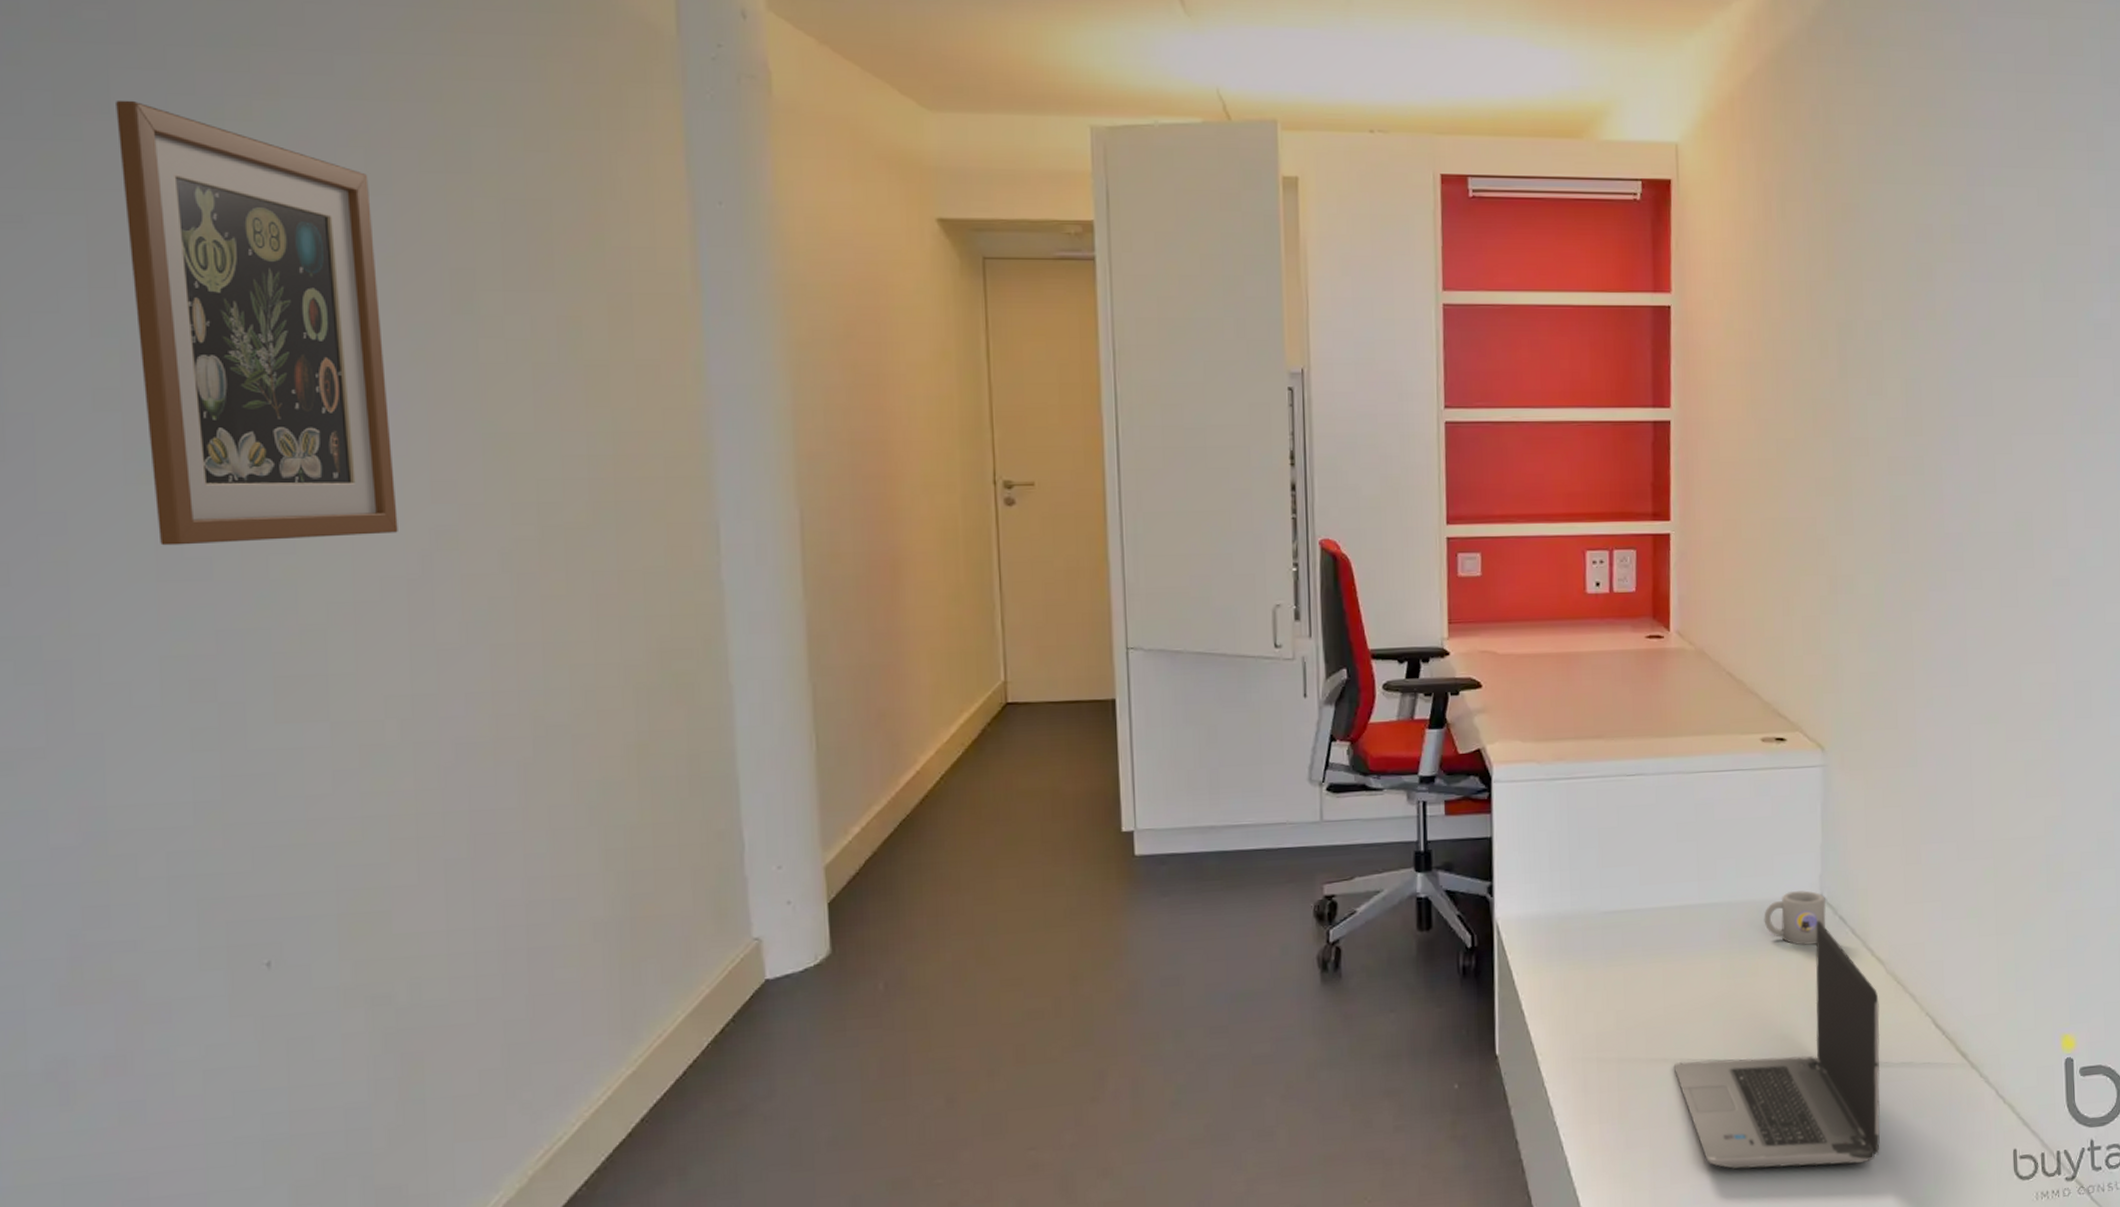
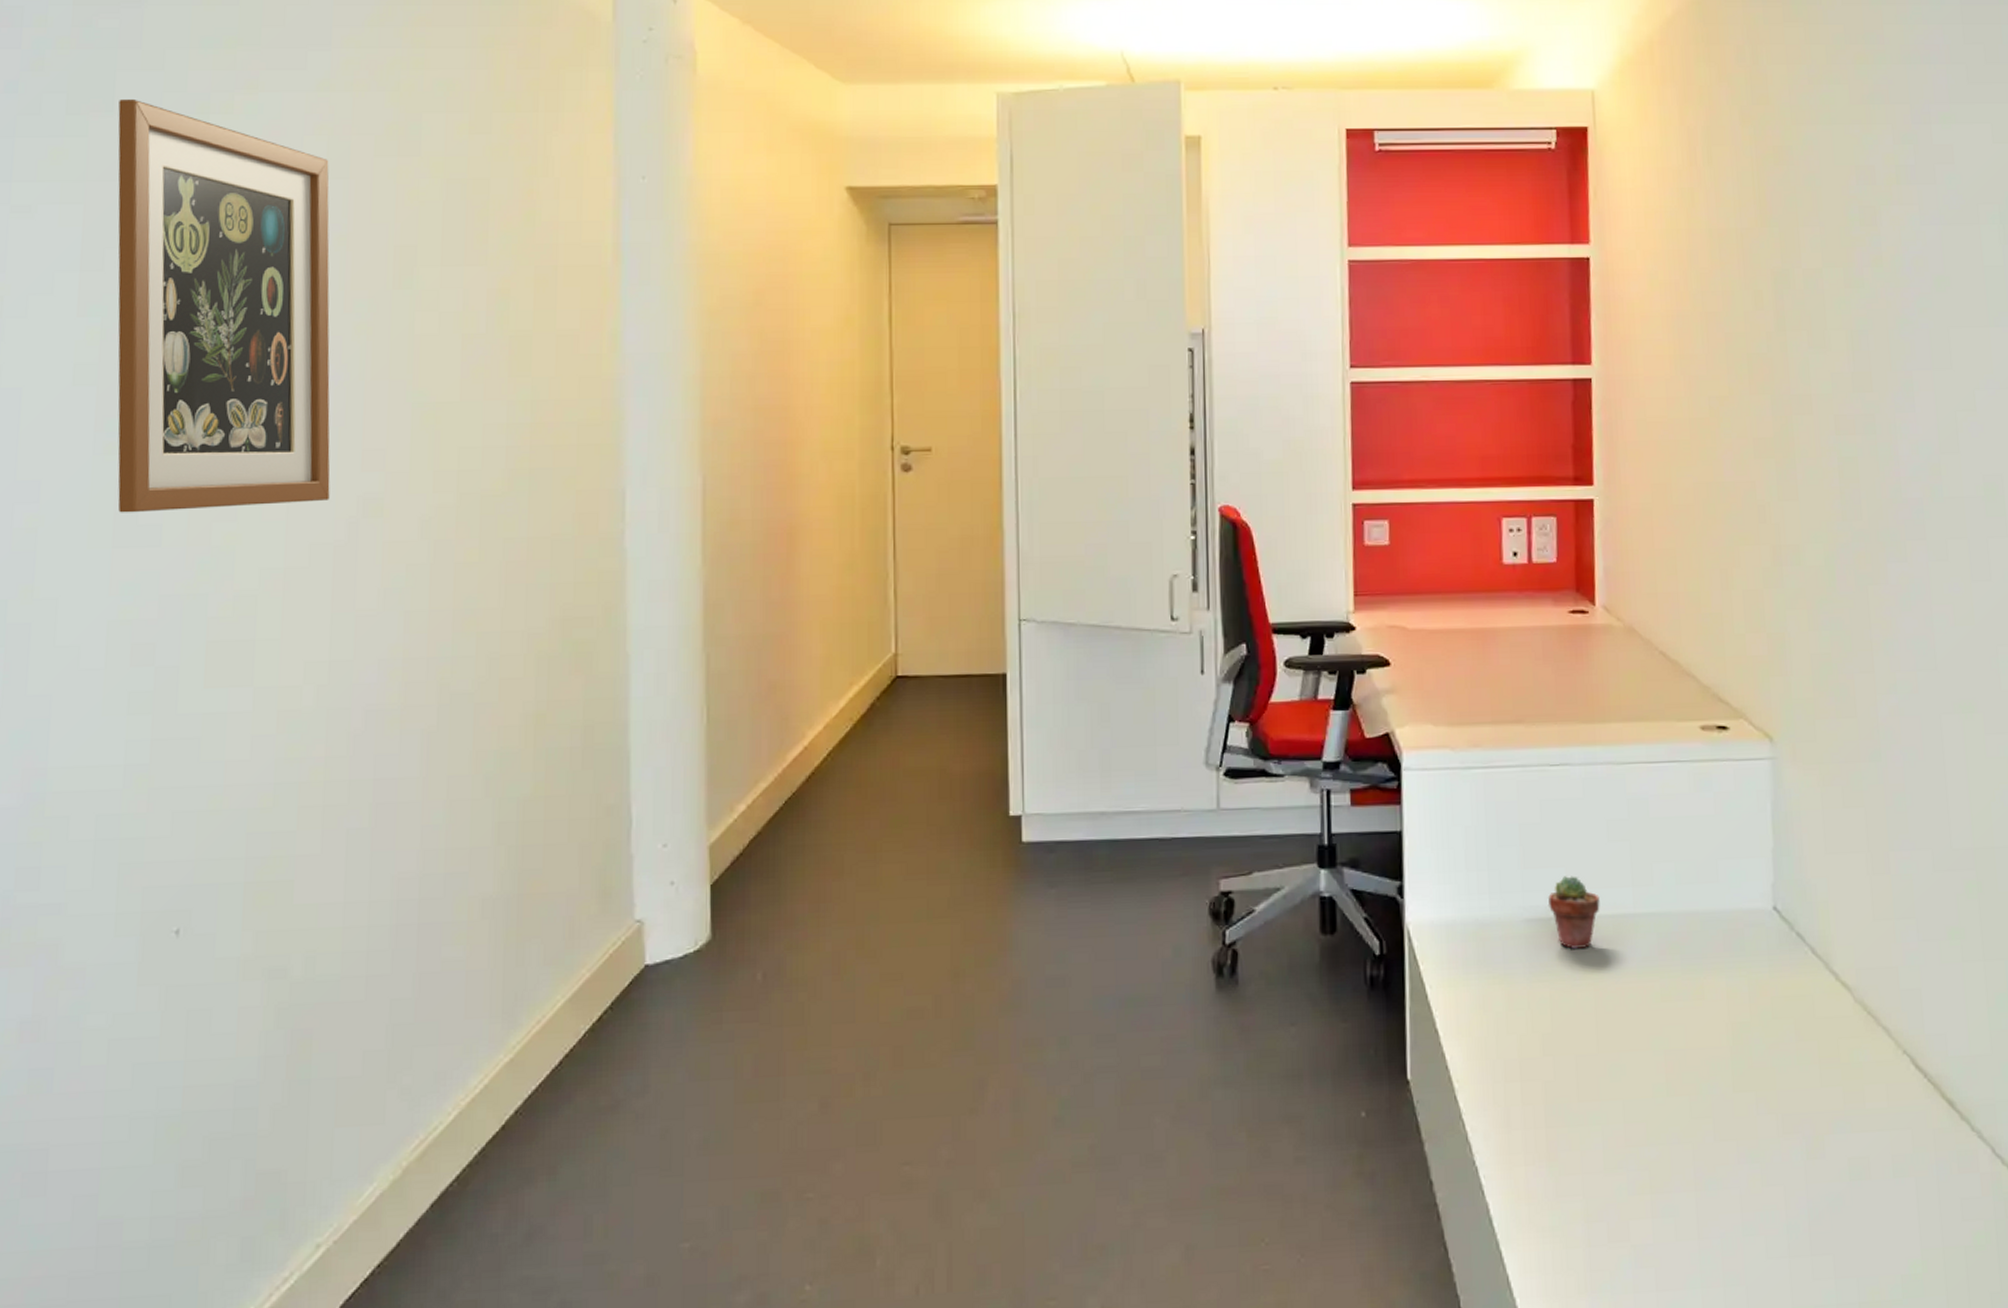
potted succulent: none [1624,873,1669,936] -> present [1548,876,1600,949]
laptop computer: present [1673,920,1881,1169] -> none [1608,936,1855,1230]
mug: present [1764,890,1827,946] -> none [1708,901,1781,965]

